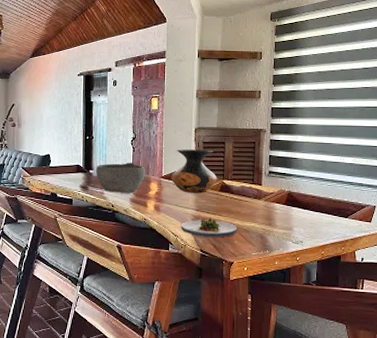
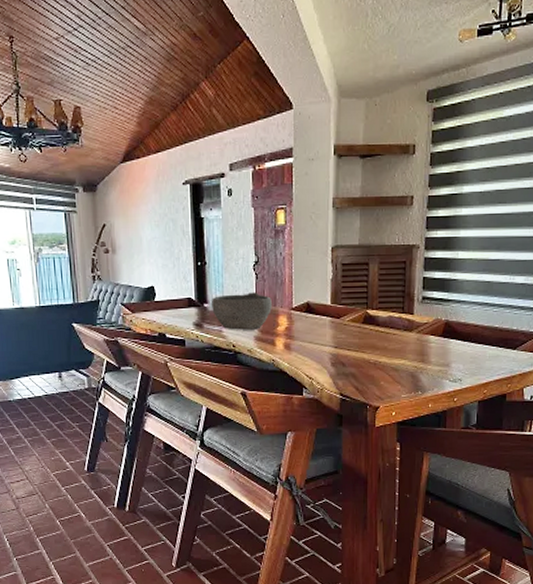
vase: present [171,149,217,193] -> none [304,273,360,327]
salad plate: present [182,218,237,238] -> none [317,356,383,379]

